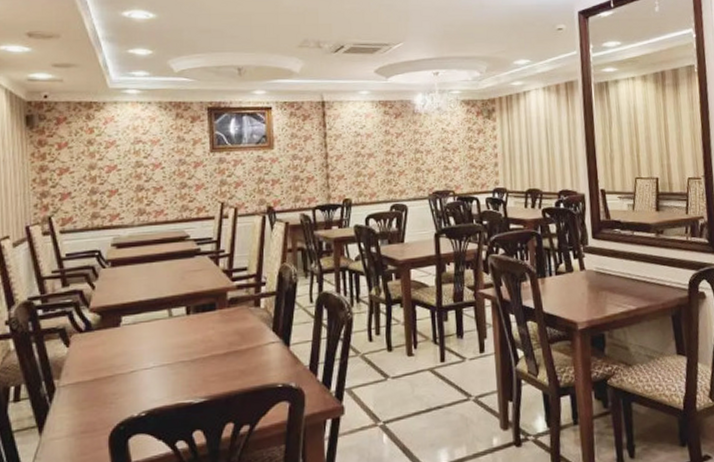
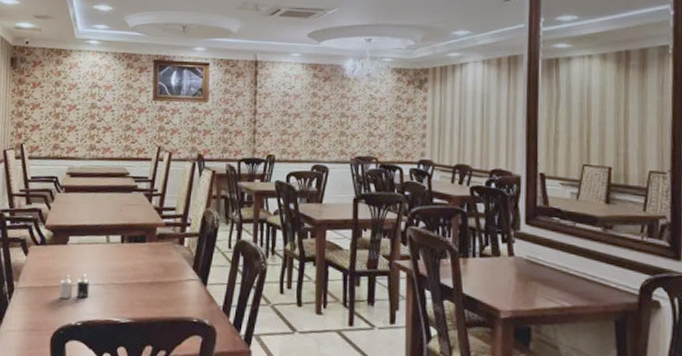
candle: none [115,356,152,390] -> present [59,274,90,300]

